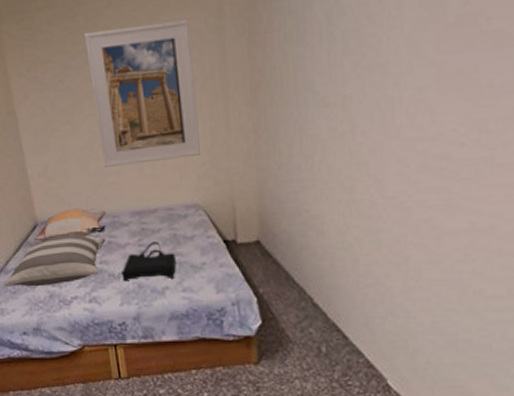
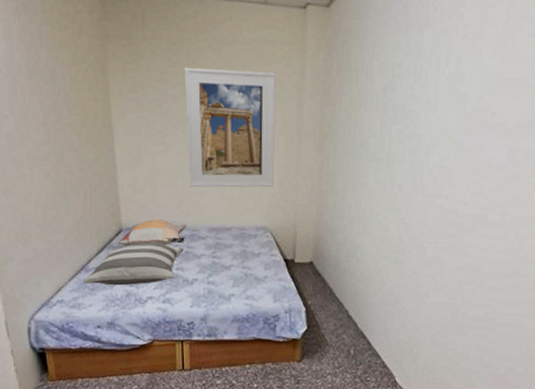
tote bag: present [121,242,177,280] -> none [195,255,244,287]

